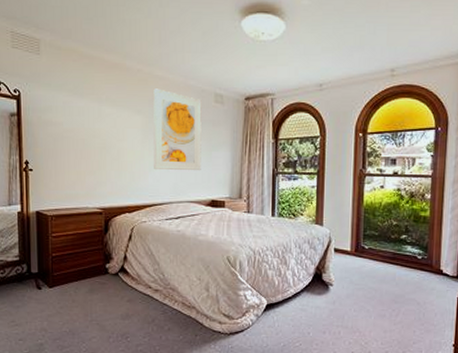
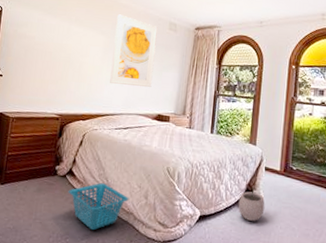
laundry basket: none [123,278,189,328] -> present [68,183,129,231]
plant pot: none [307,271,336,306] -> present [238,187,265,221]

